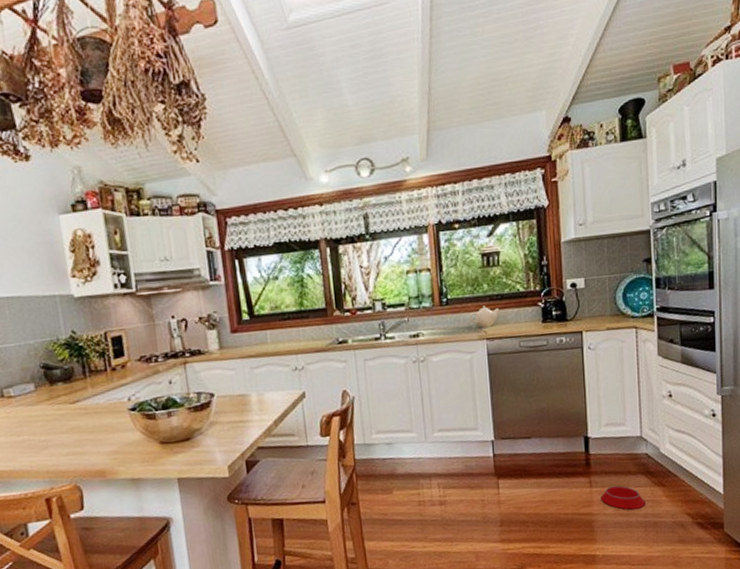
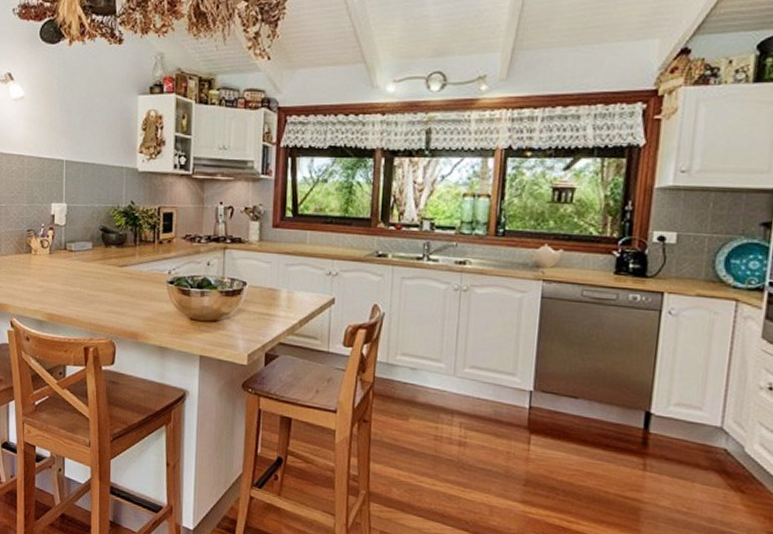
pet bowl: present [601,485,645,510] -> none [655,475,714,511]

